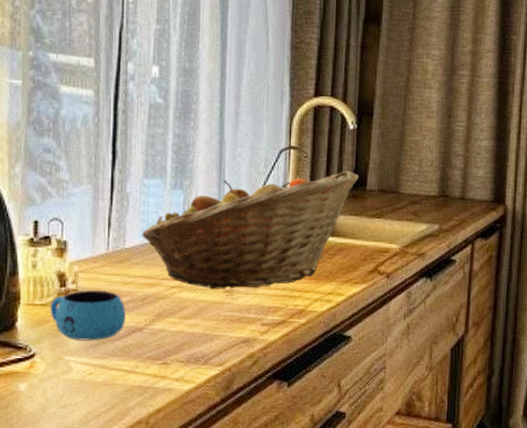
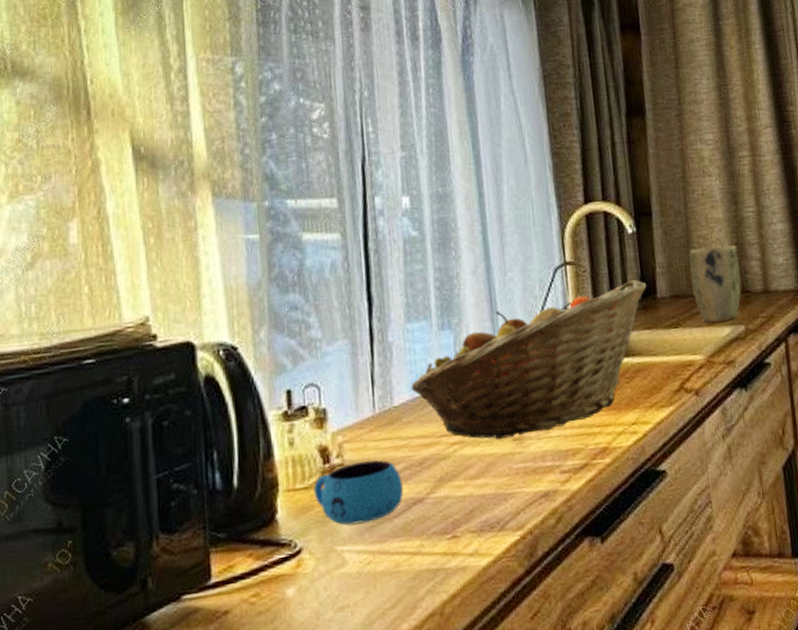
plant pot: none [399,152,444,219] -> present [689,245,742,323]

